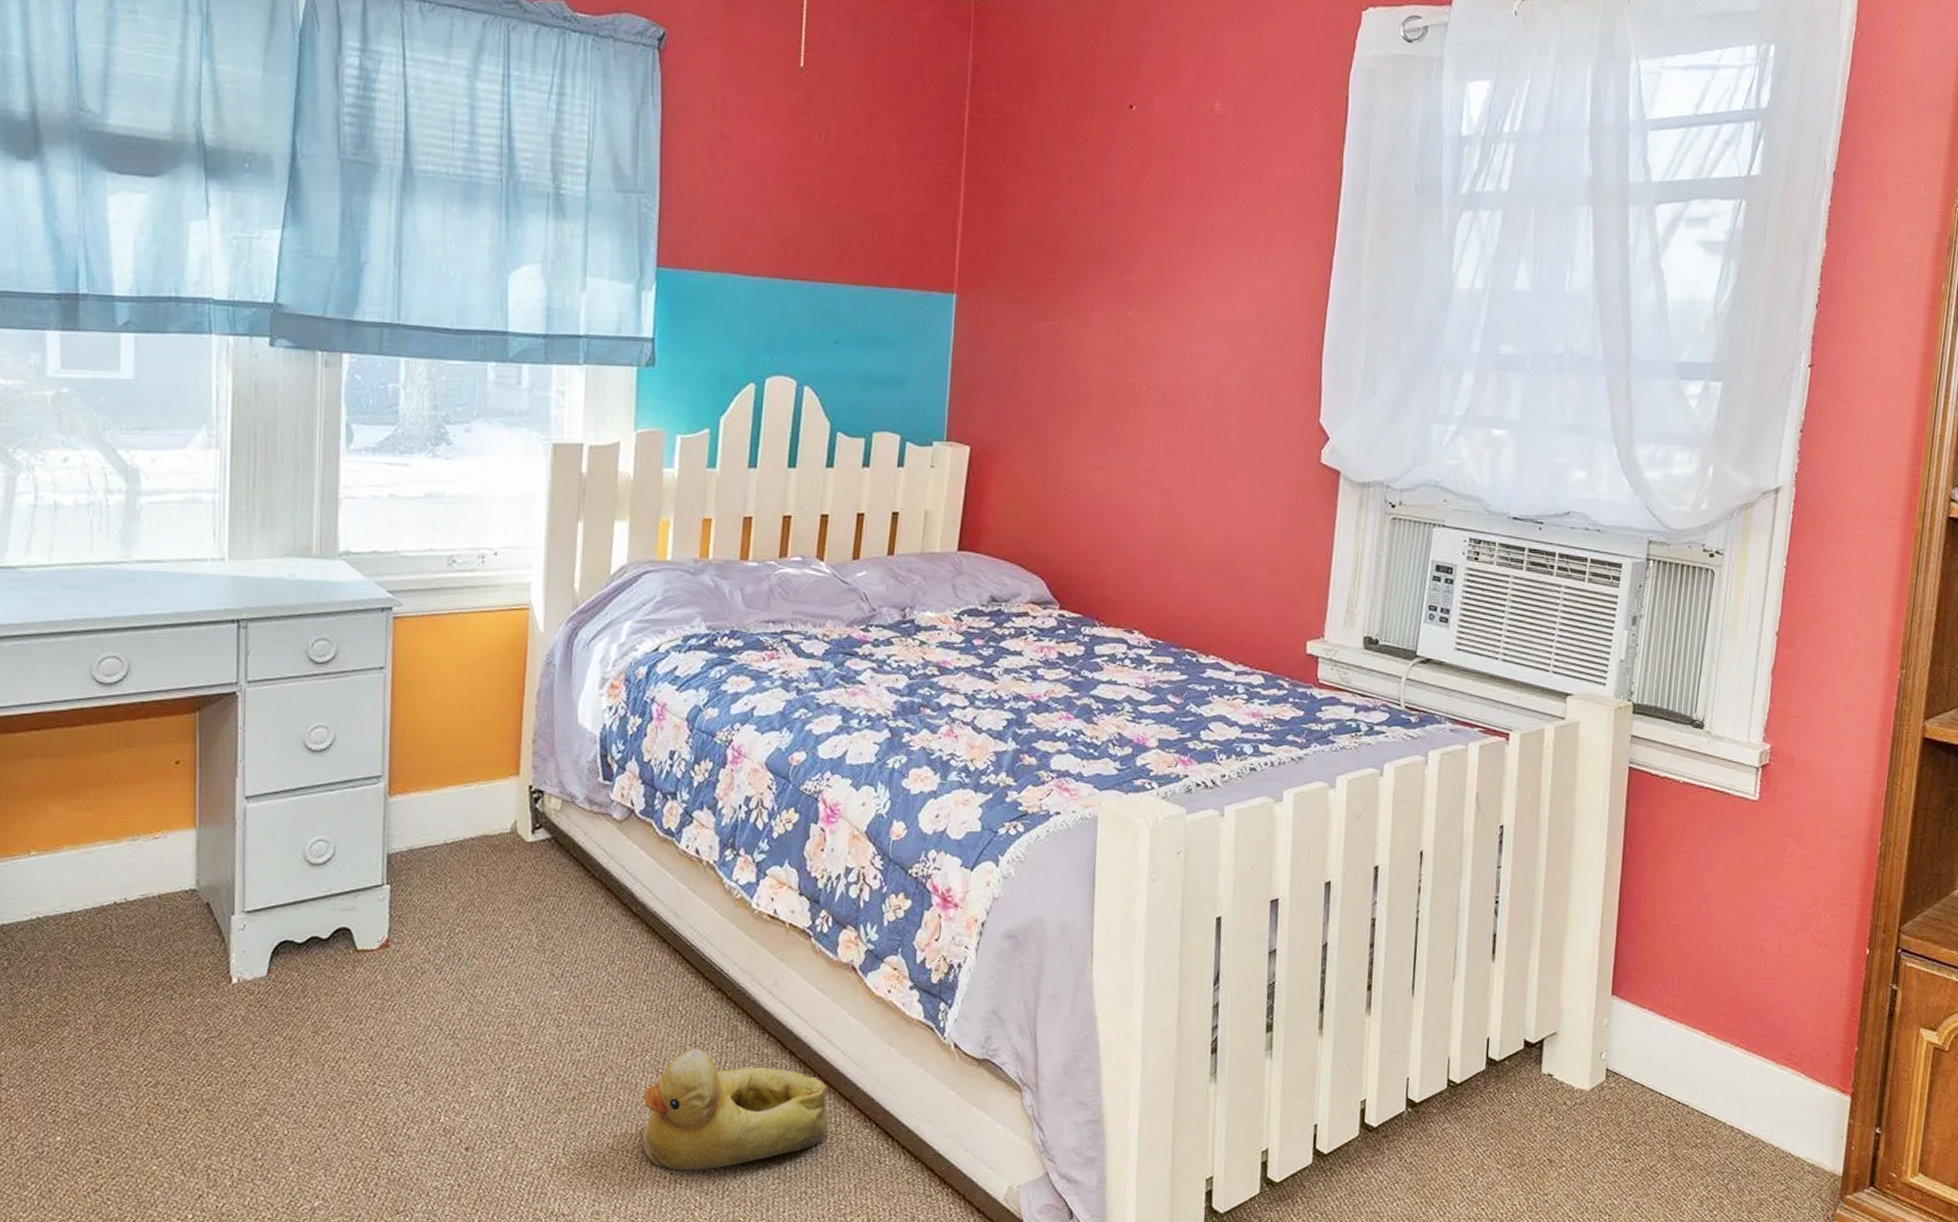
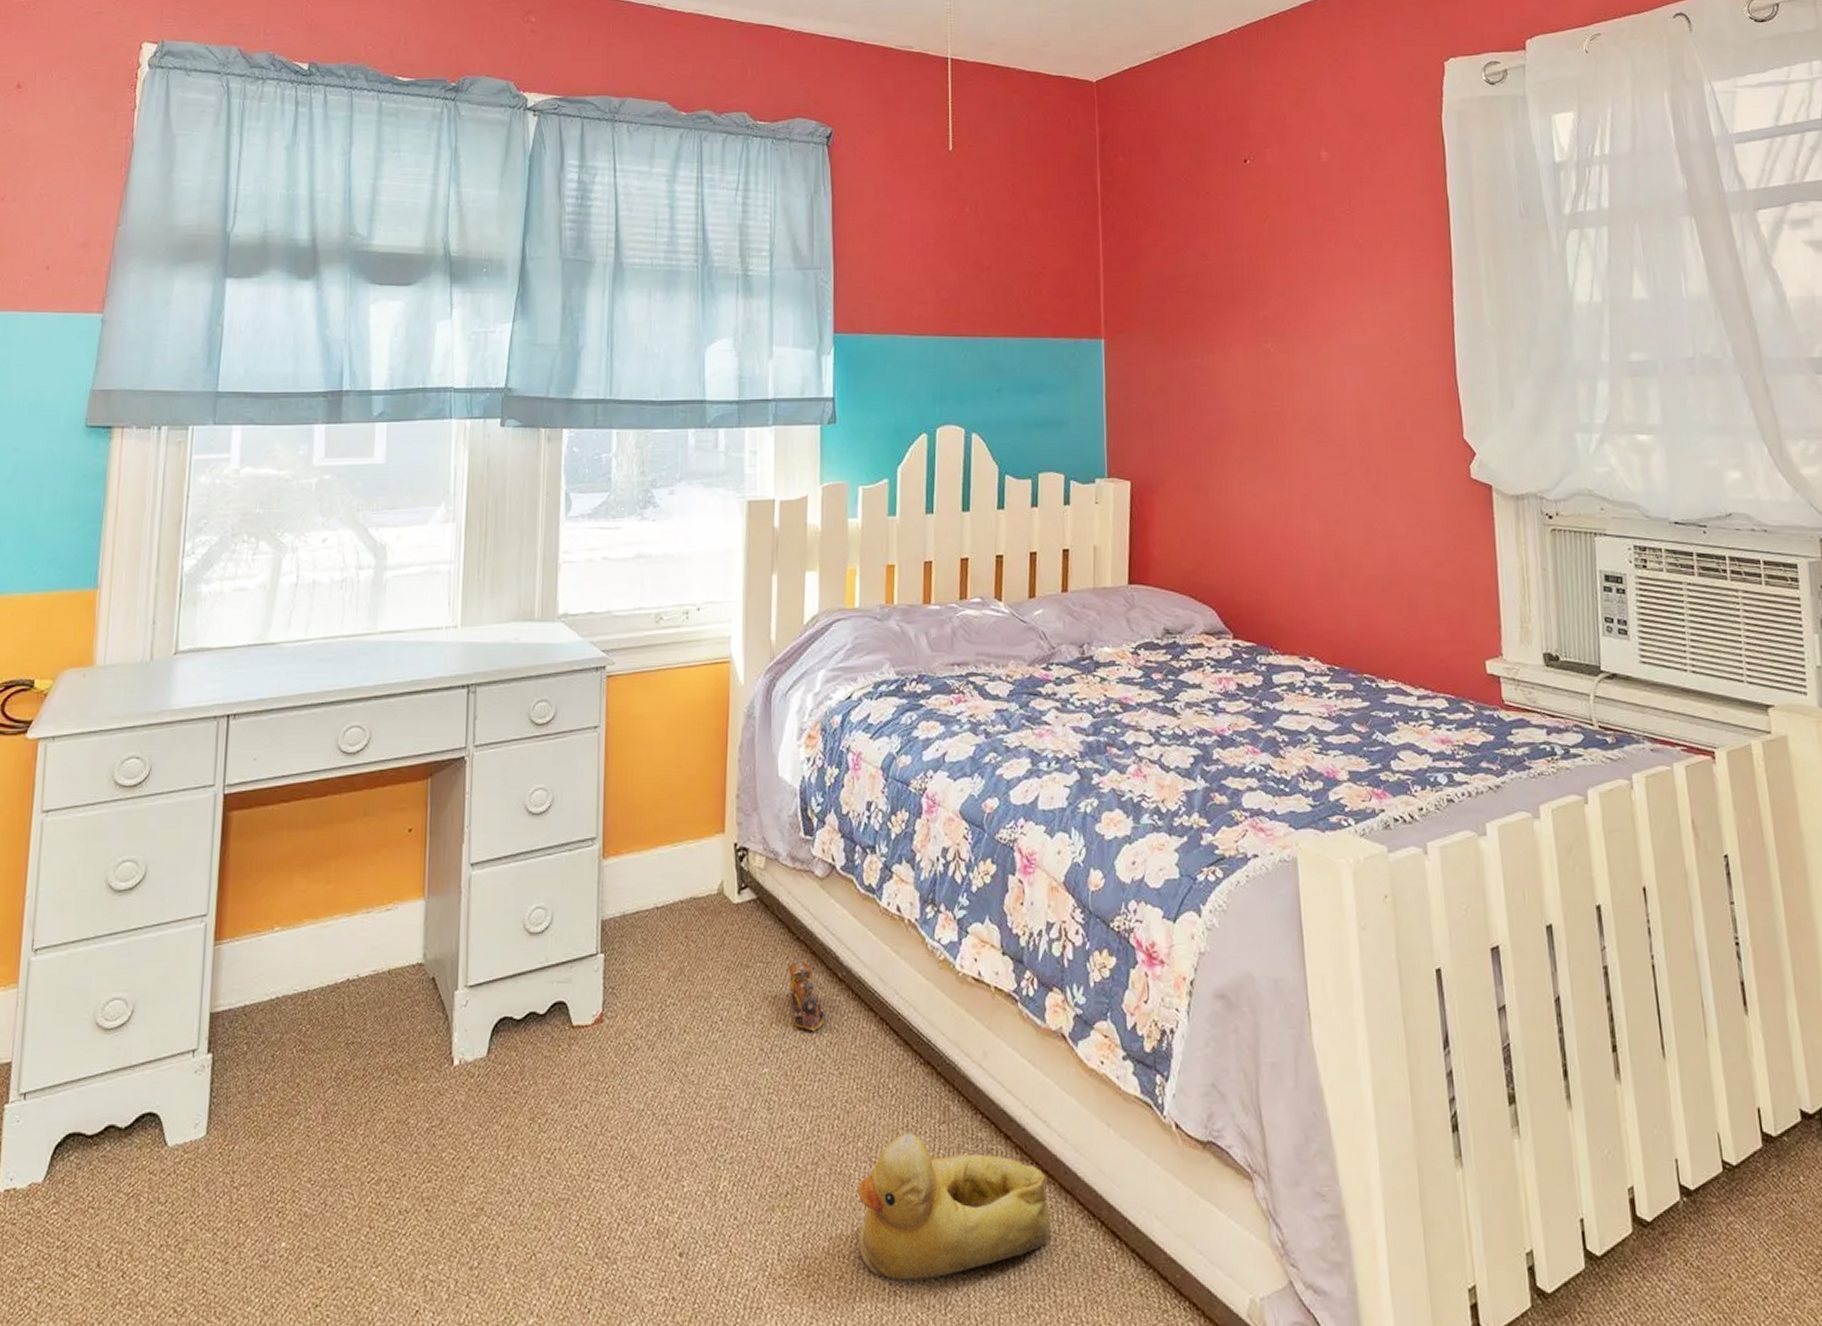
toy train: none [581,897,618,960] -> present [788,961,825,1032]

